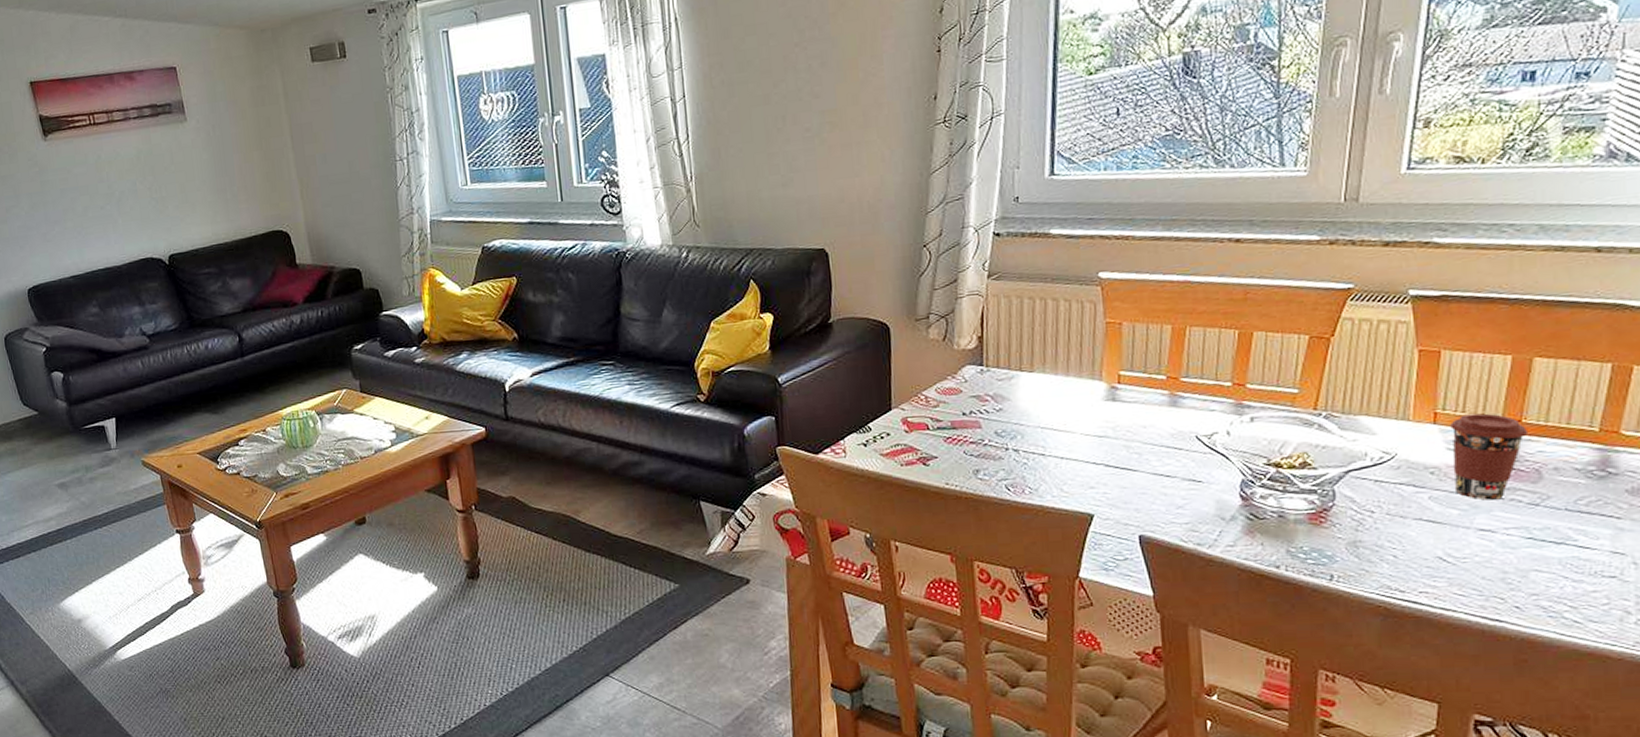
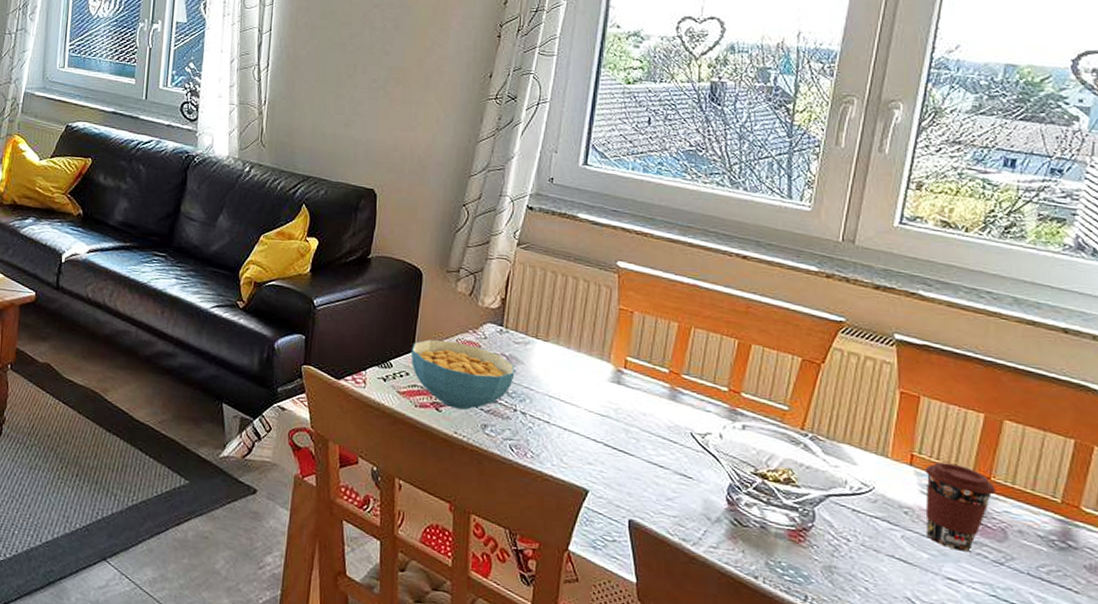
cereal bowl: none [888,391,1002,460] -> present [411,339,515,410]

